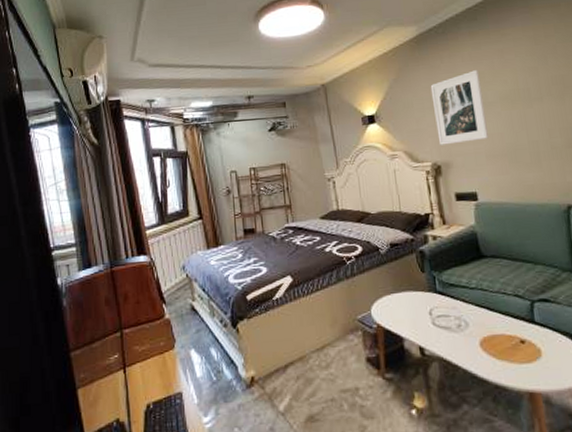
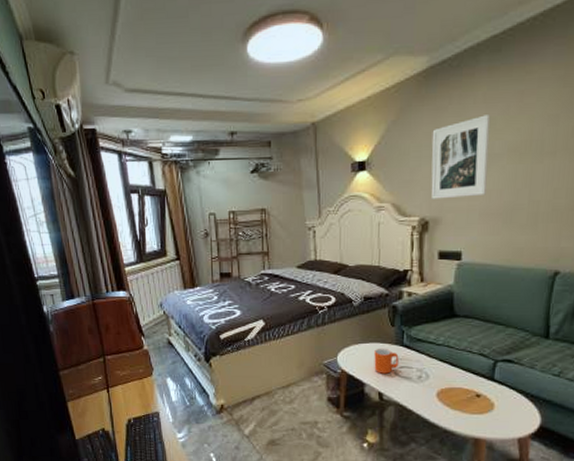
mug: none [408,296,435,325] -> present [374,348,399,374]

